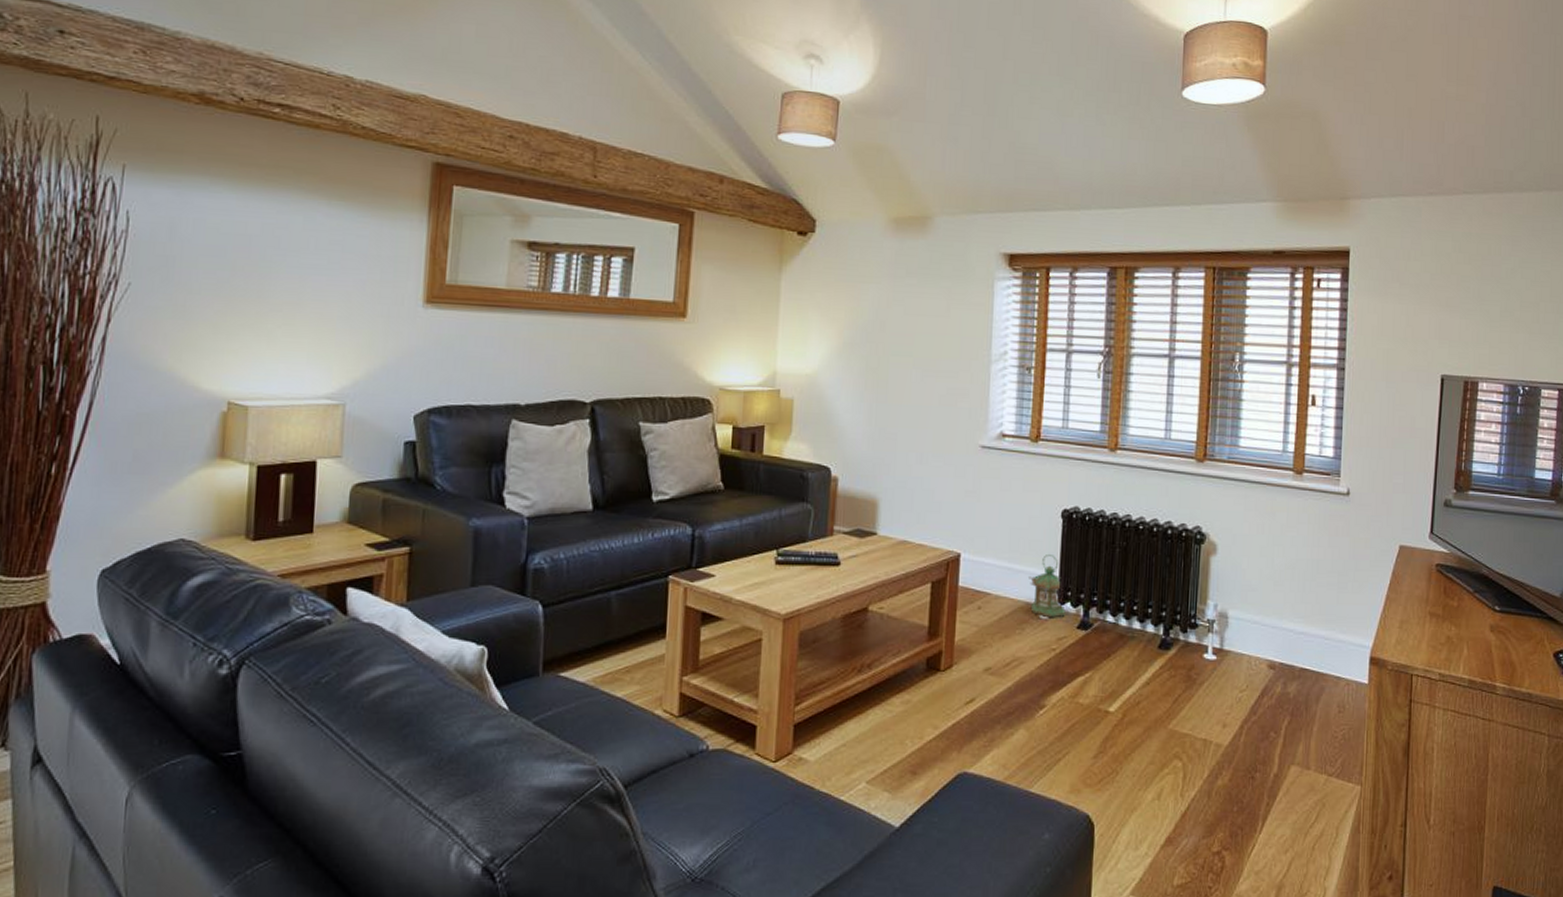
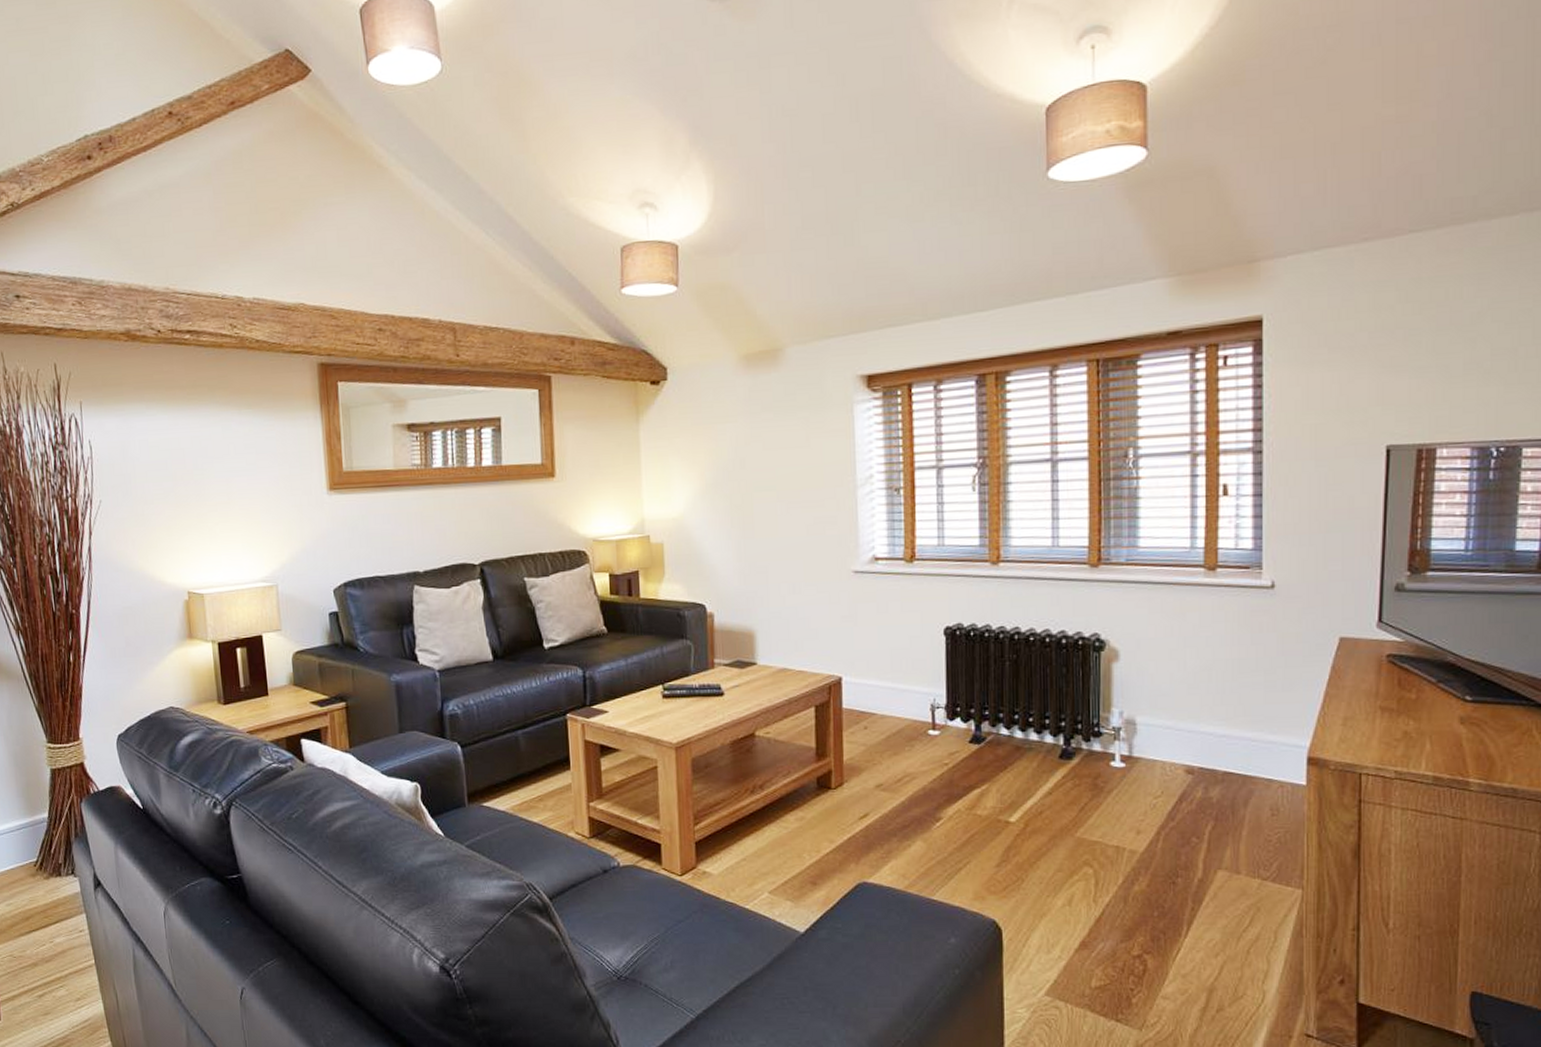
lantern: present [1029,555,1066,618] -> none [914,672,956,734]

